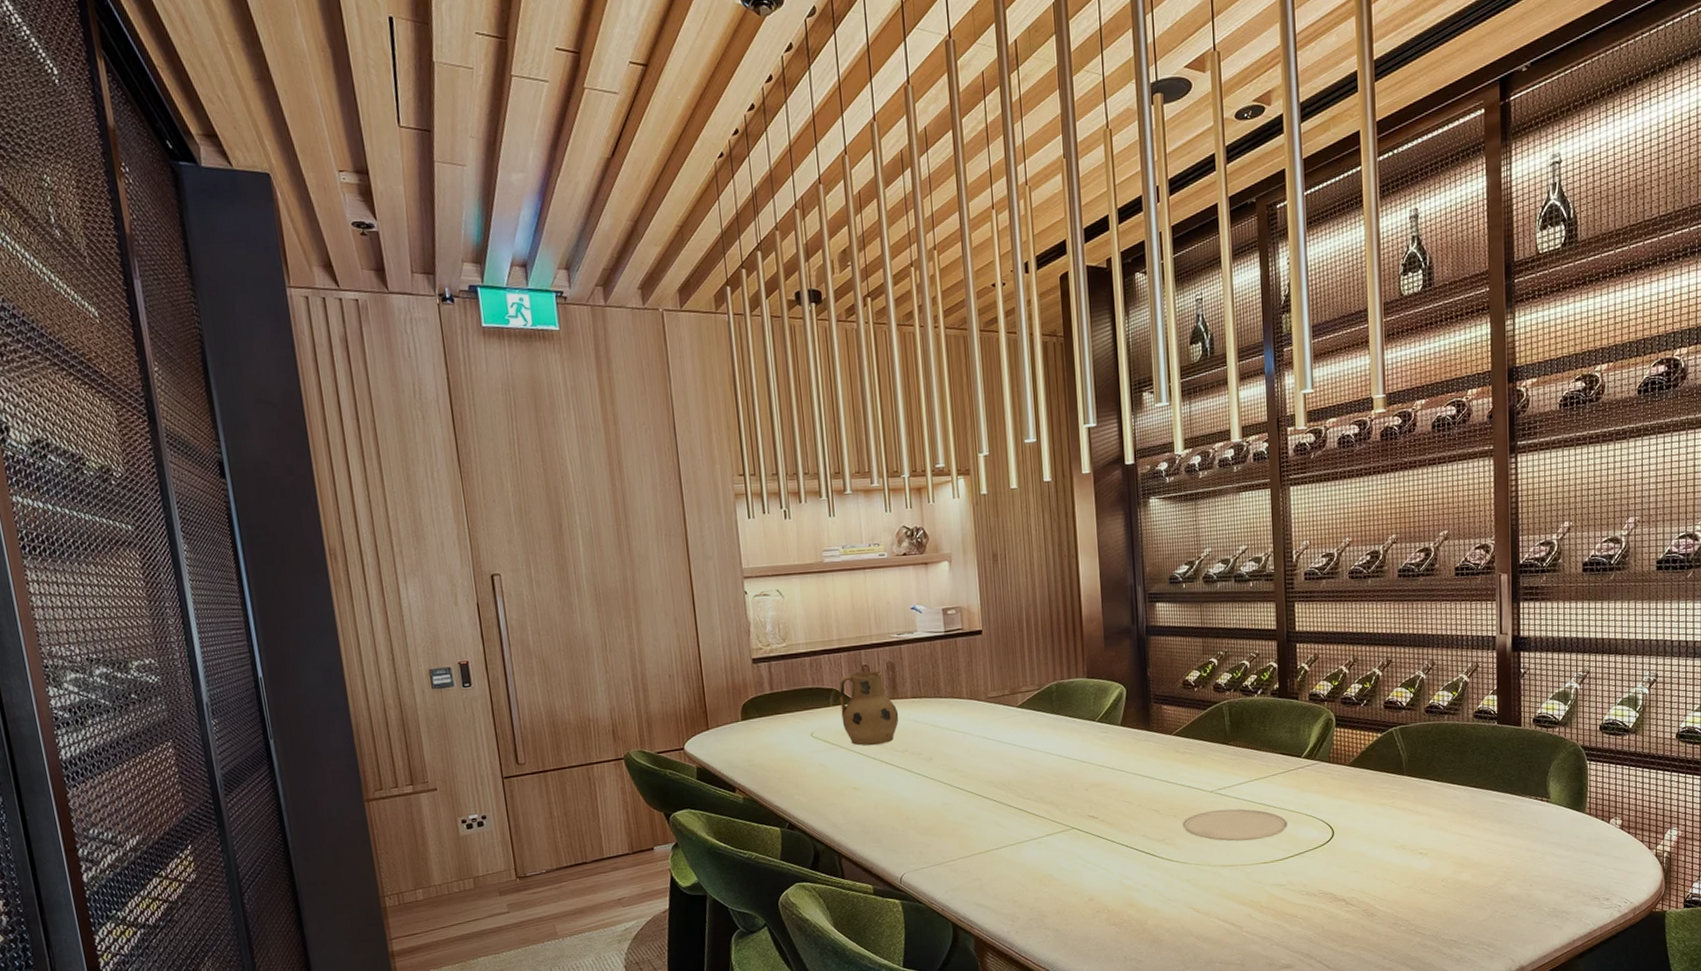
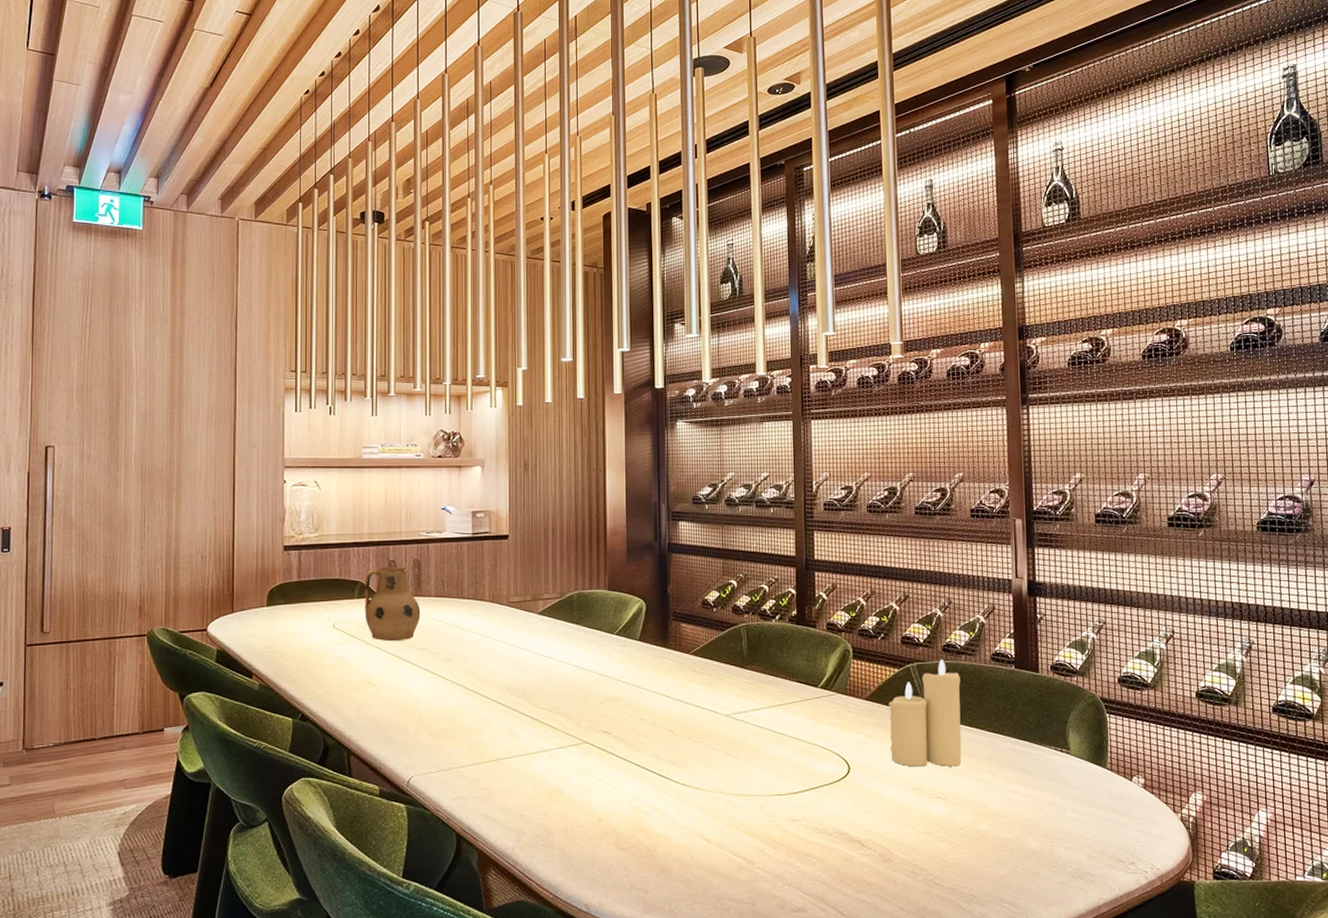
plate: present [1182,808,1289,842] -> none [696,734,804,770]
candle: none [1372,720,1444,827] -> present [889,658,962,767]

